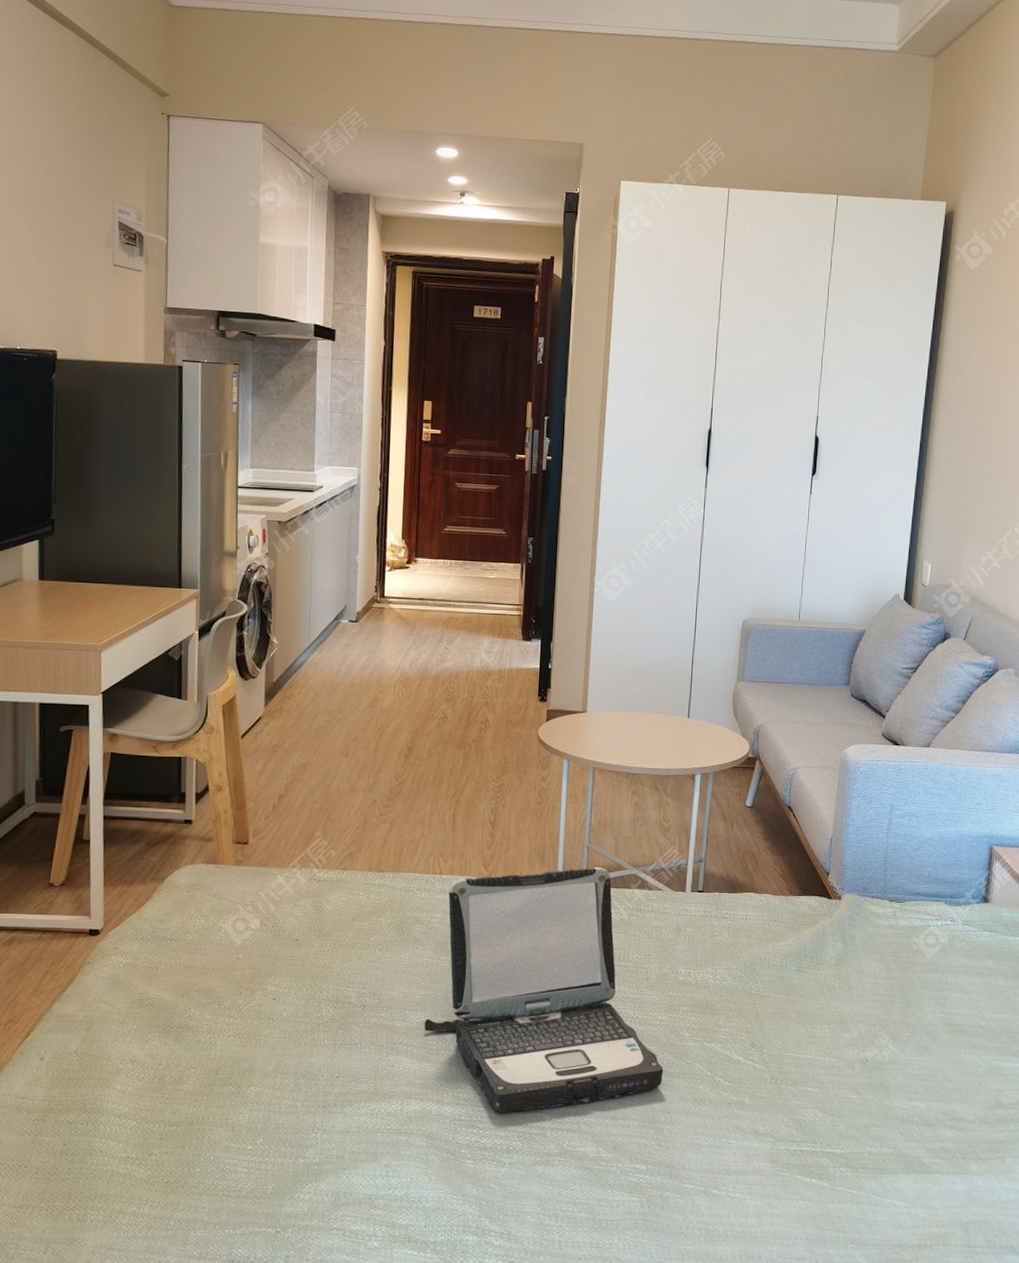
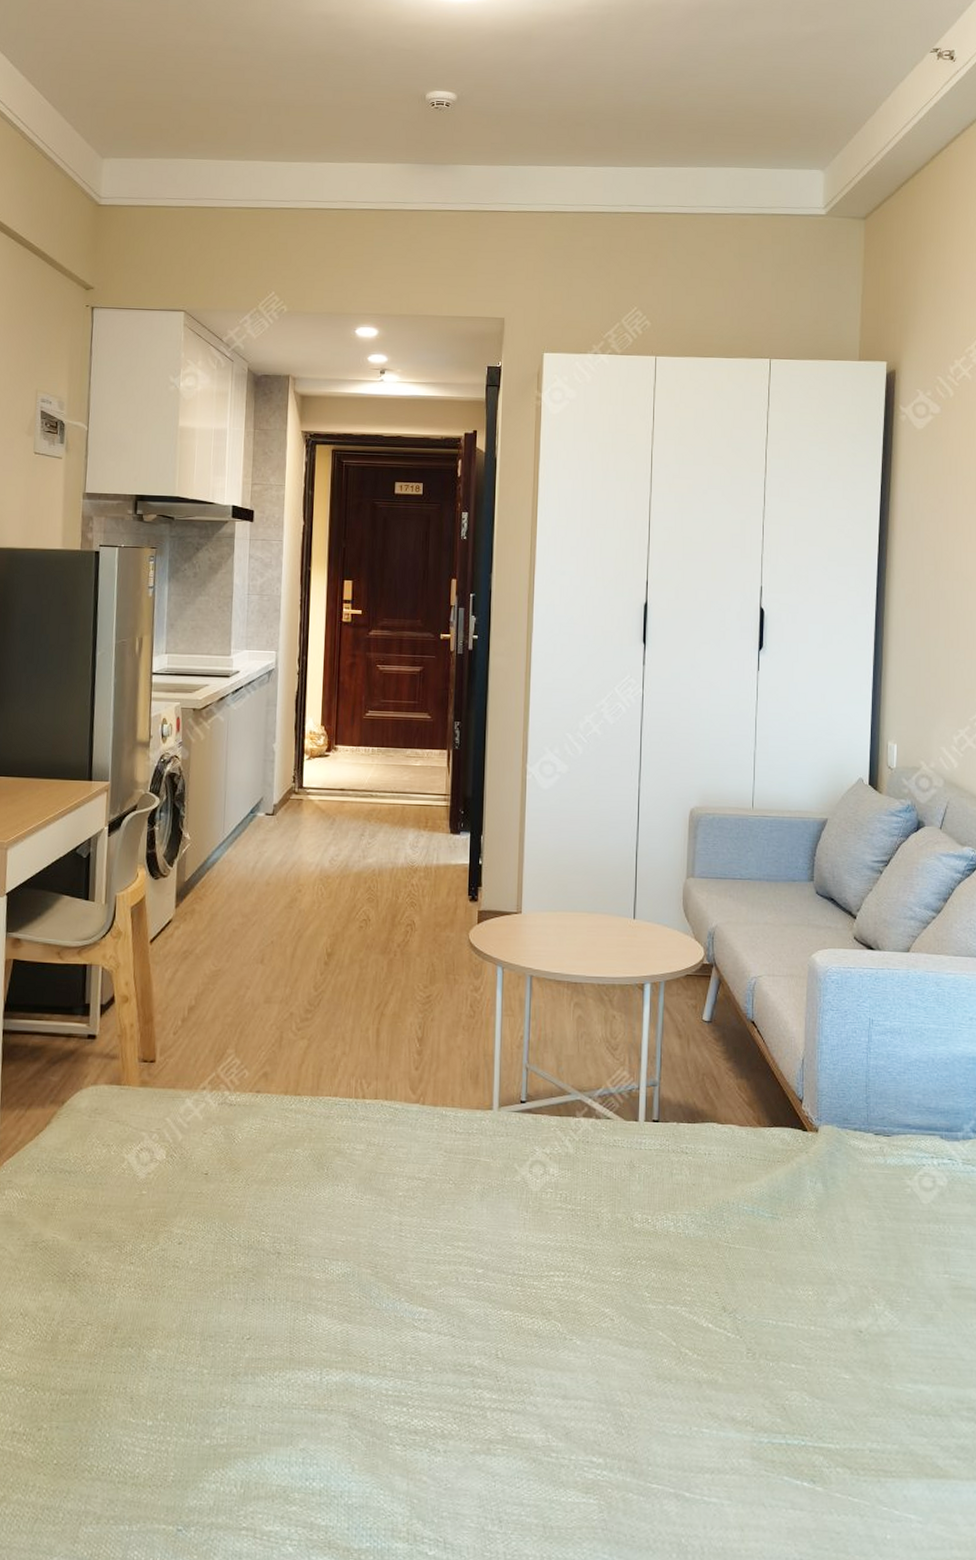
laptop: present [424,866,664,1113] -> none [346,1090,621,1387]

